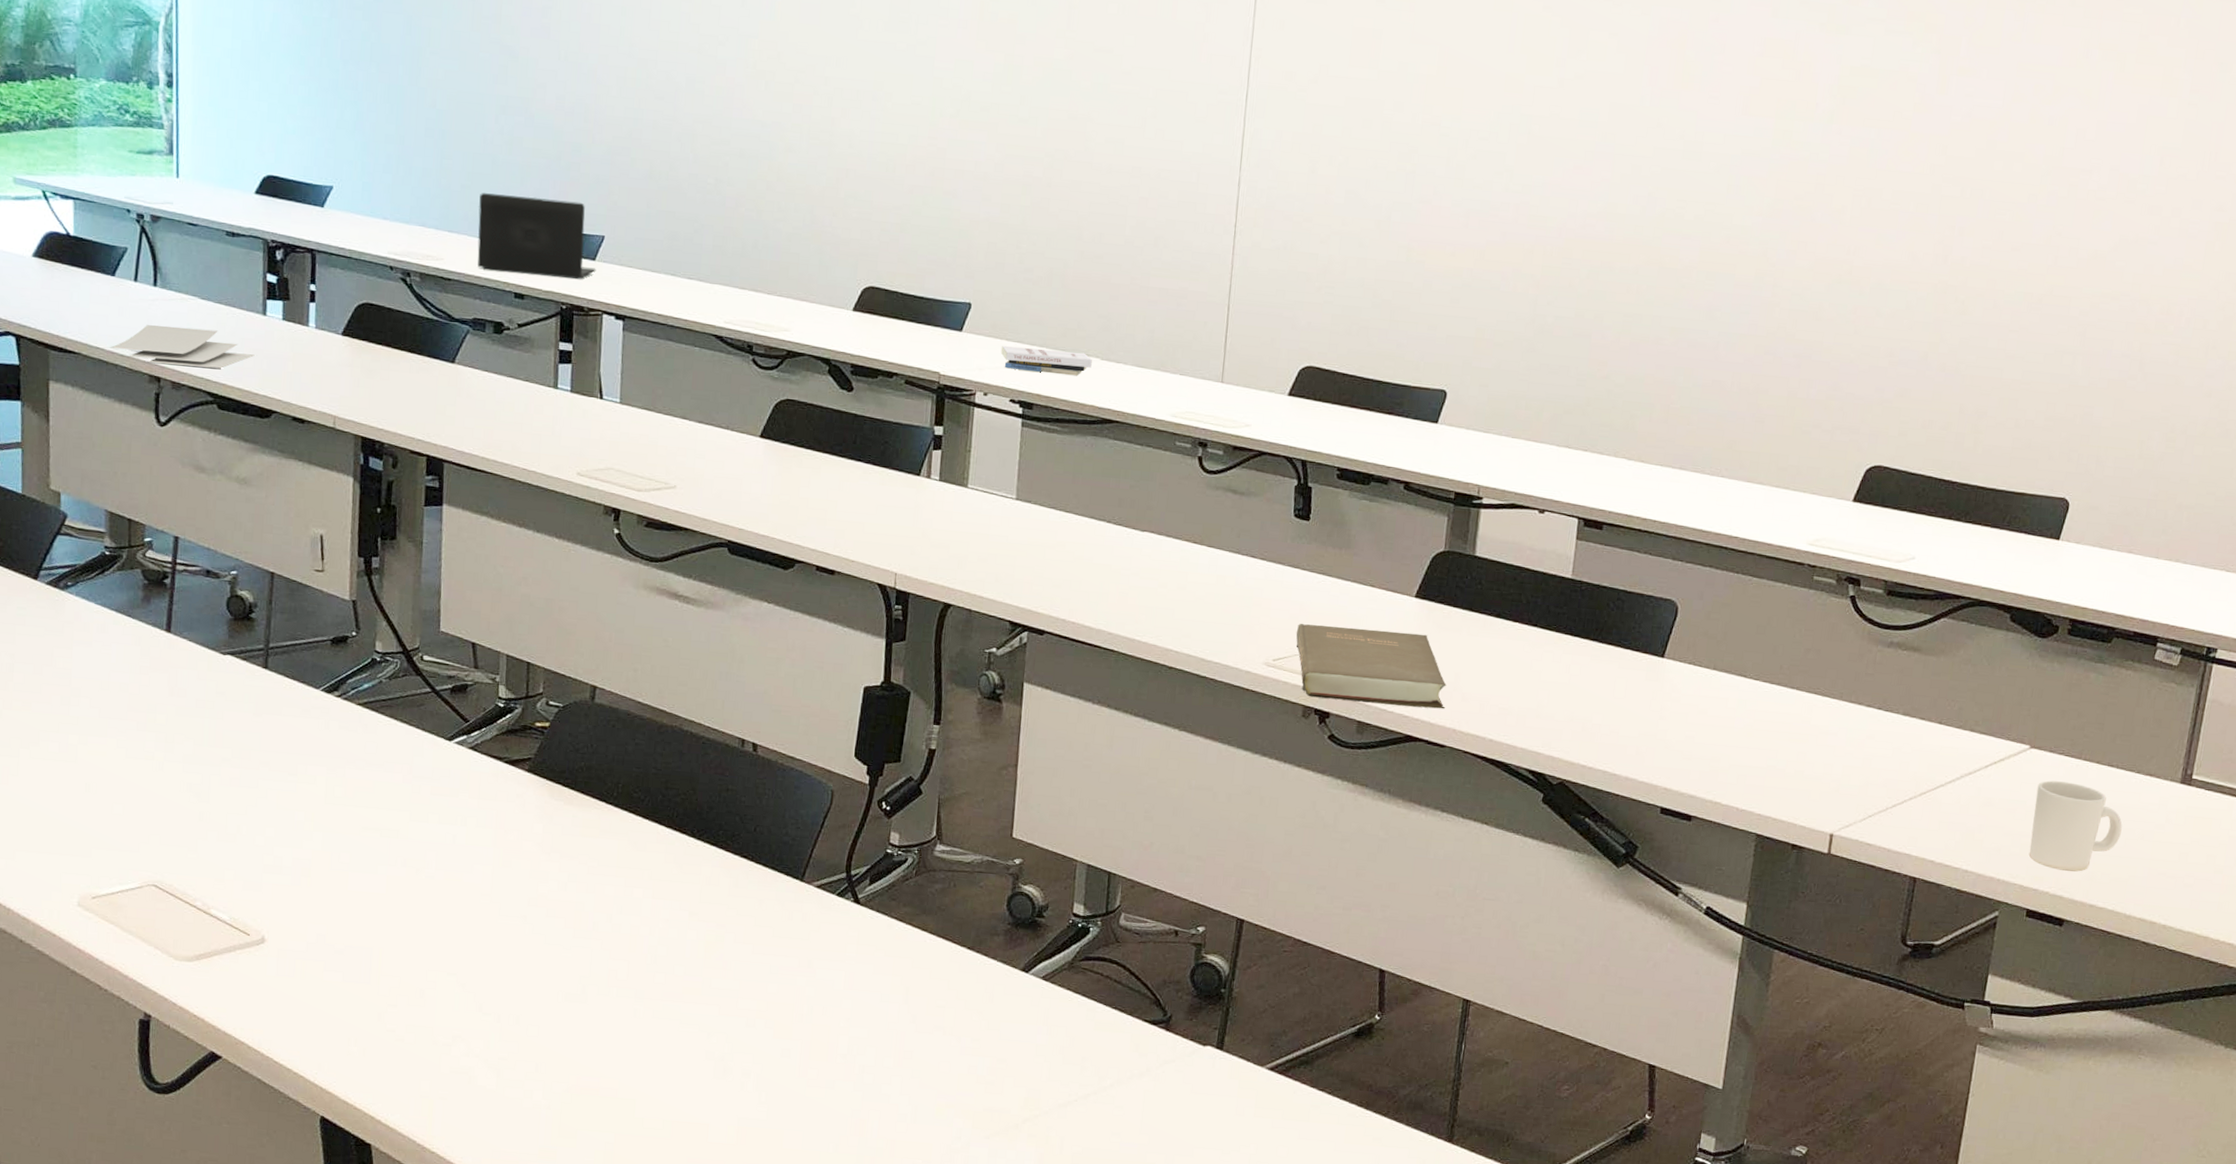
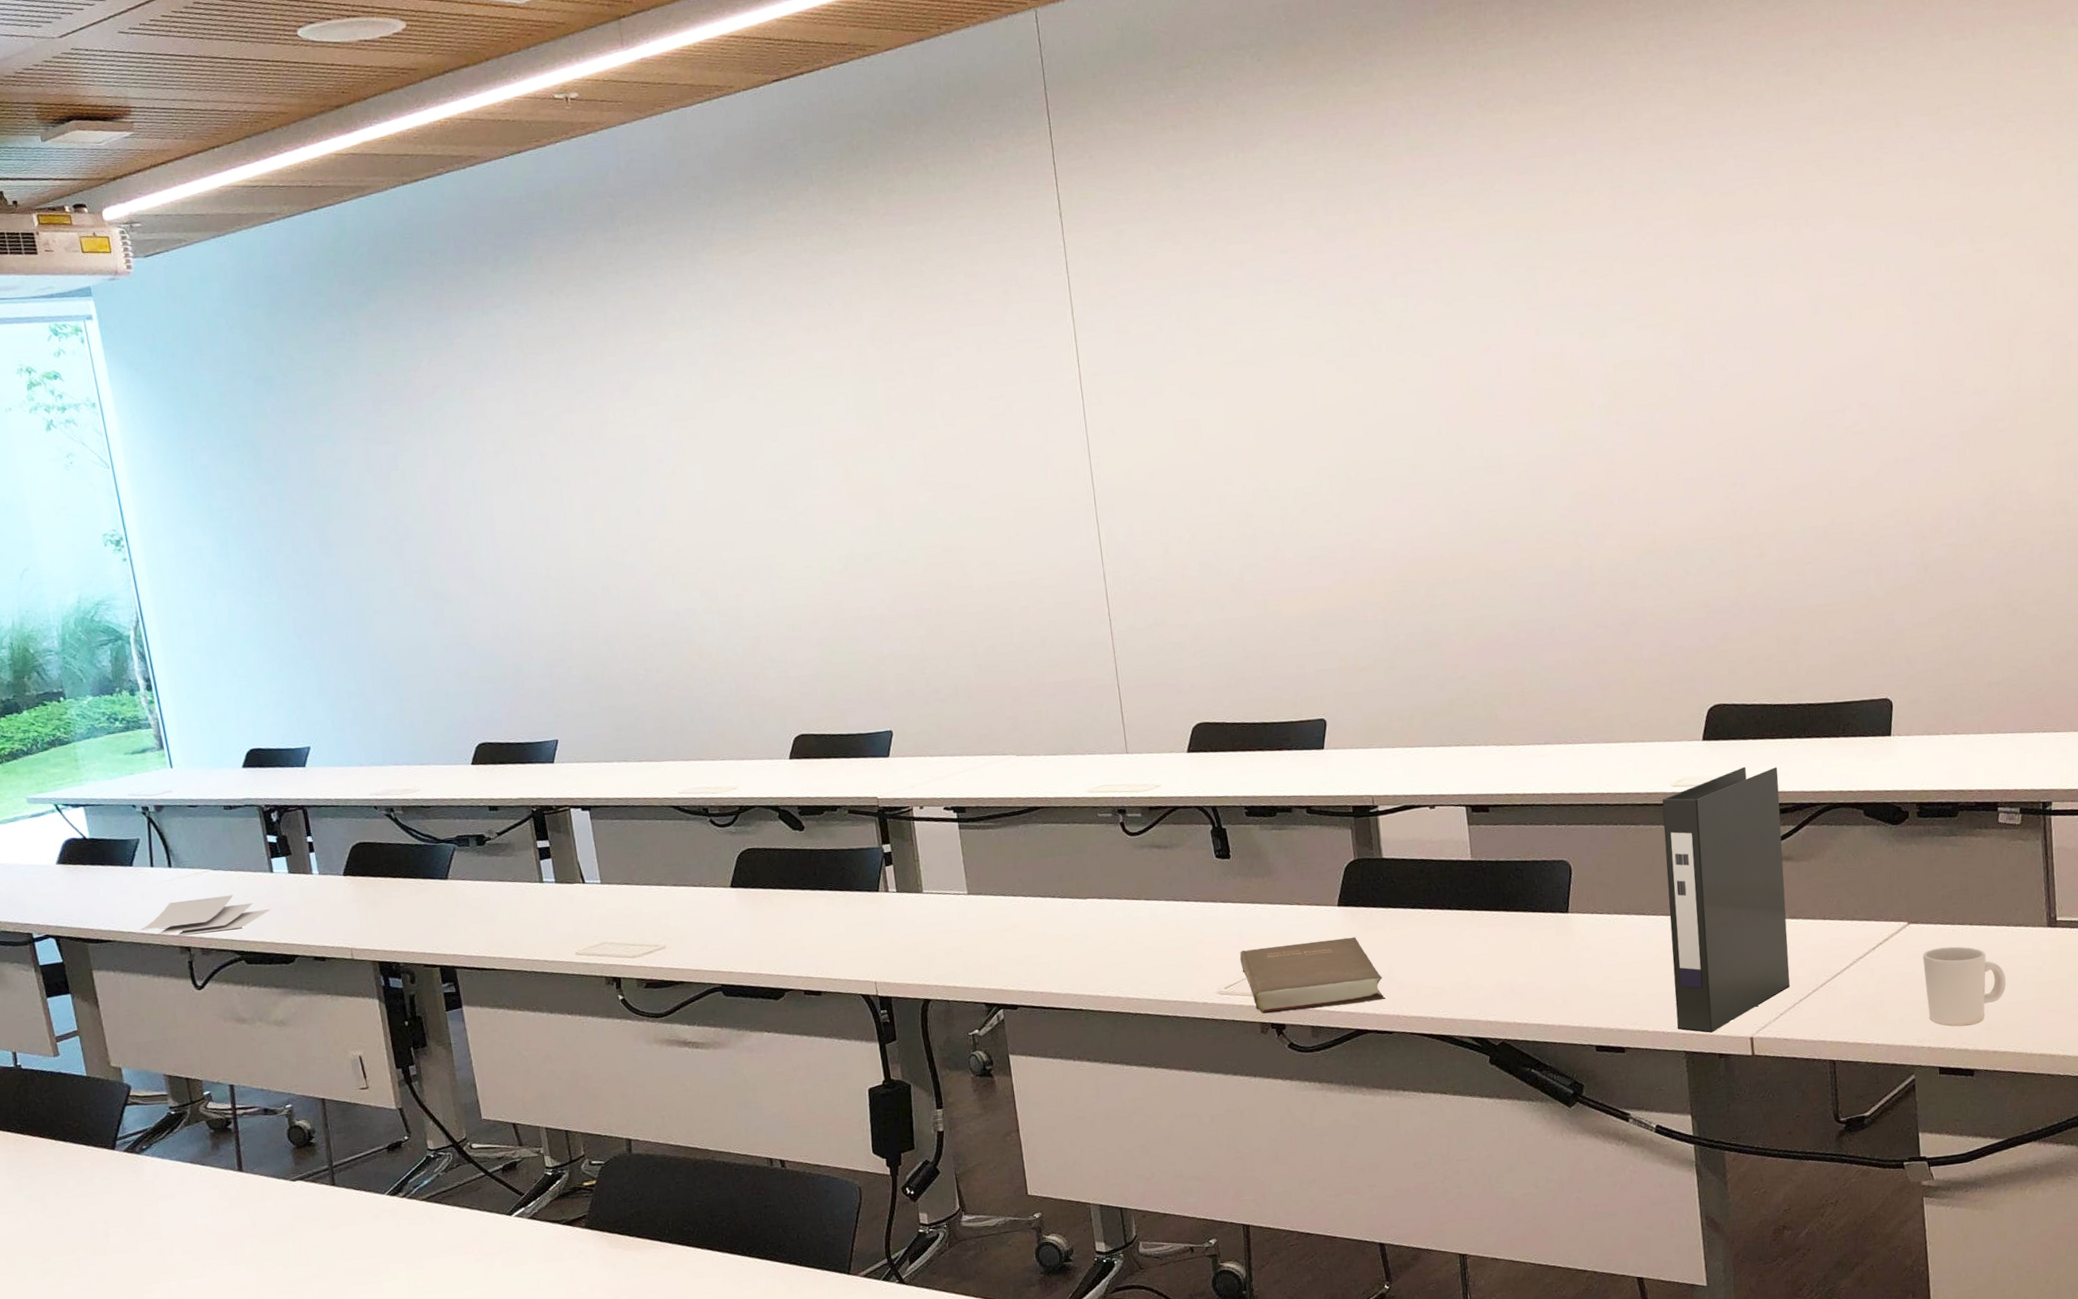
laptop: present [477,193,596,279] -> none [441,715,557,791]
books: present [1000,345,1092,376] -> none [926,753,1010,781]
binder: none [1753,539,1928,820] -> present [1662,766,1790,1033]

